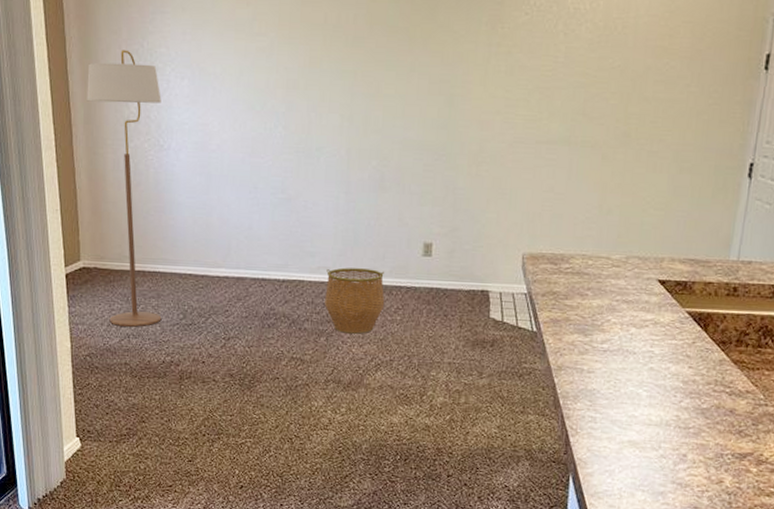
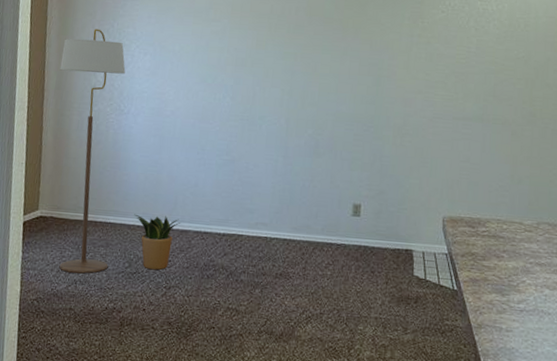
potted plant: none [184,261,237,321] -> present [134,214,181,271]
basket: present [325,267,385,334] -> none [261,224,317,287]

